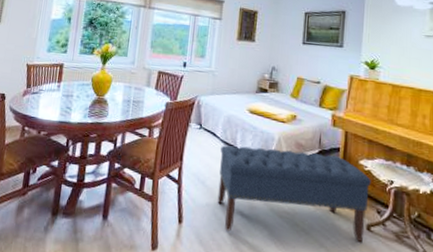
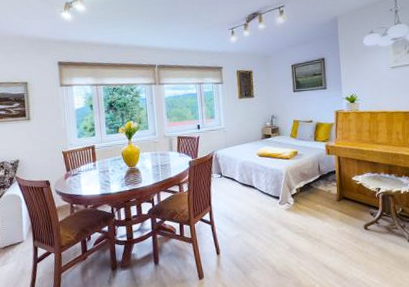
bench: present [217,145,371,243] -> none [240,177,363,253]

